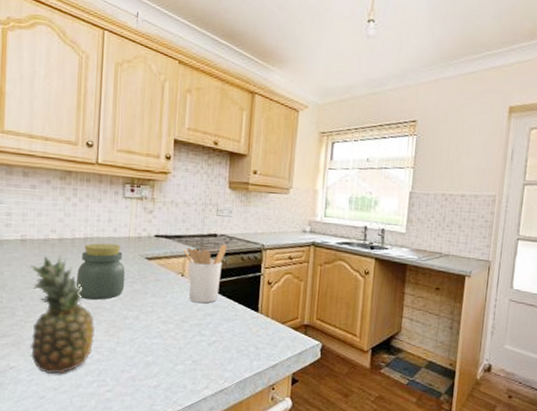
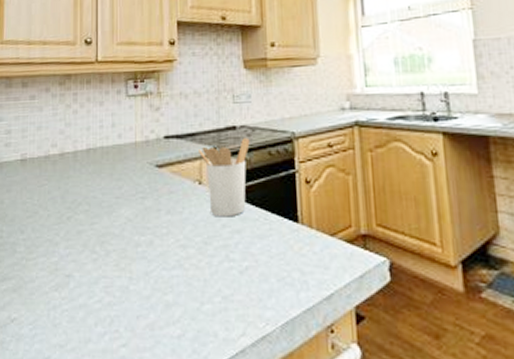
fruit: present [30,255,95,374] -> none [31,173,103,326]
jar: present [76,243,125,300] -> none [80,153,134,226]

